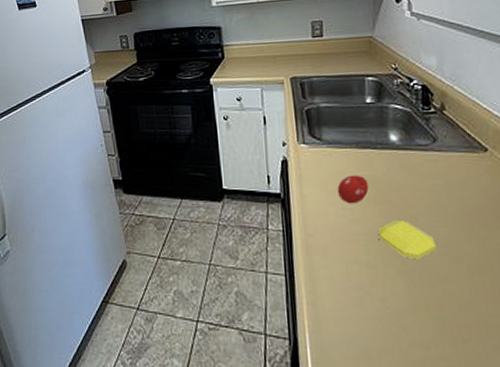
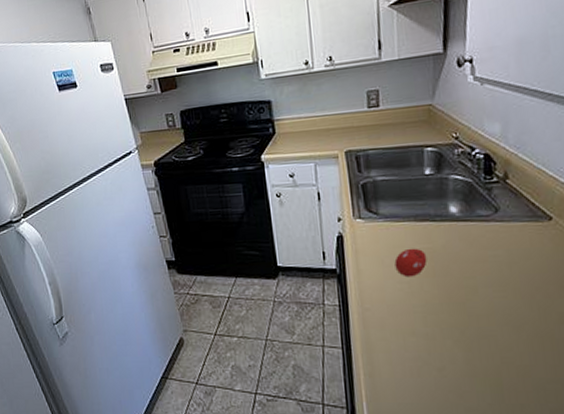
soap bar: present [378,219,436,260] -> none [437,291,496,330]

